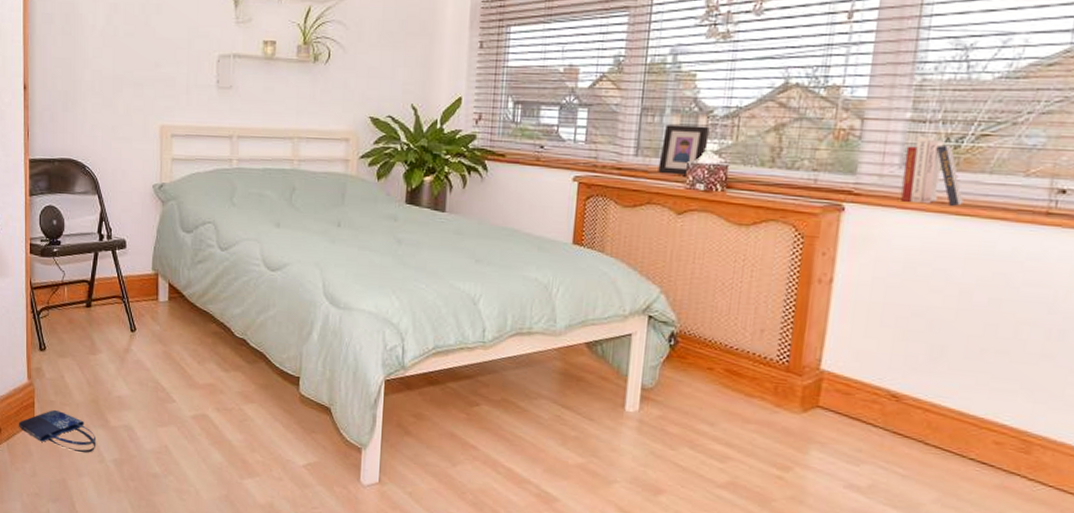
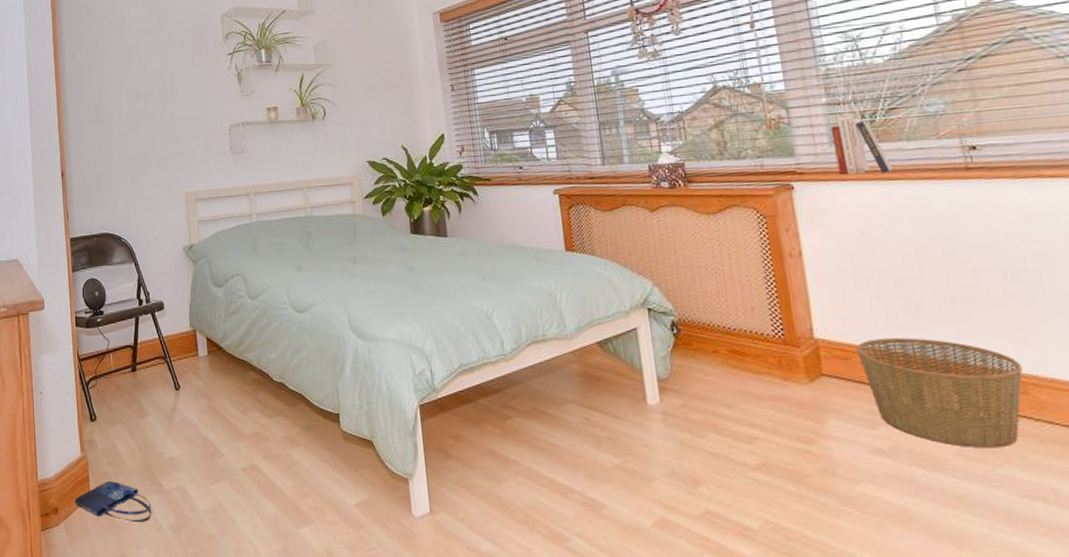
picture frame: present [658,124,710,175] -> none [622,131,663,178]
basket: none [861,378,1035,501] -> present [856,337,1023,449]

